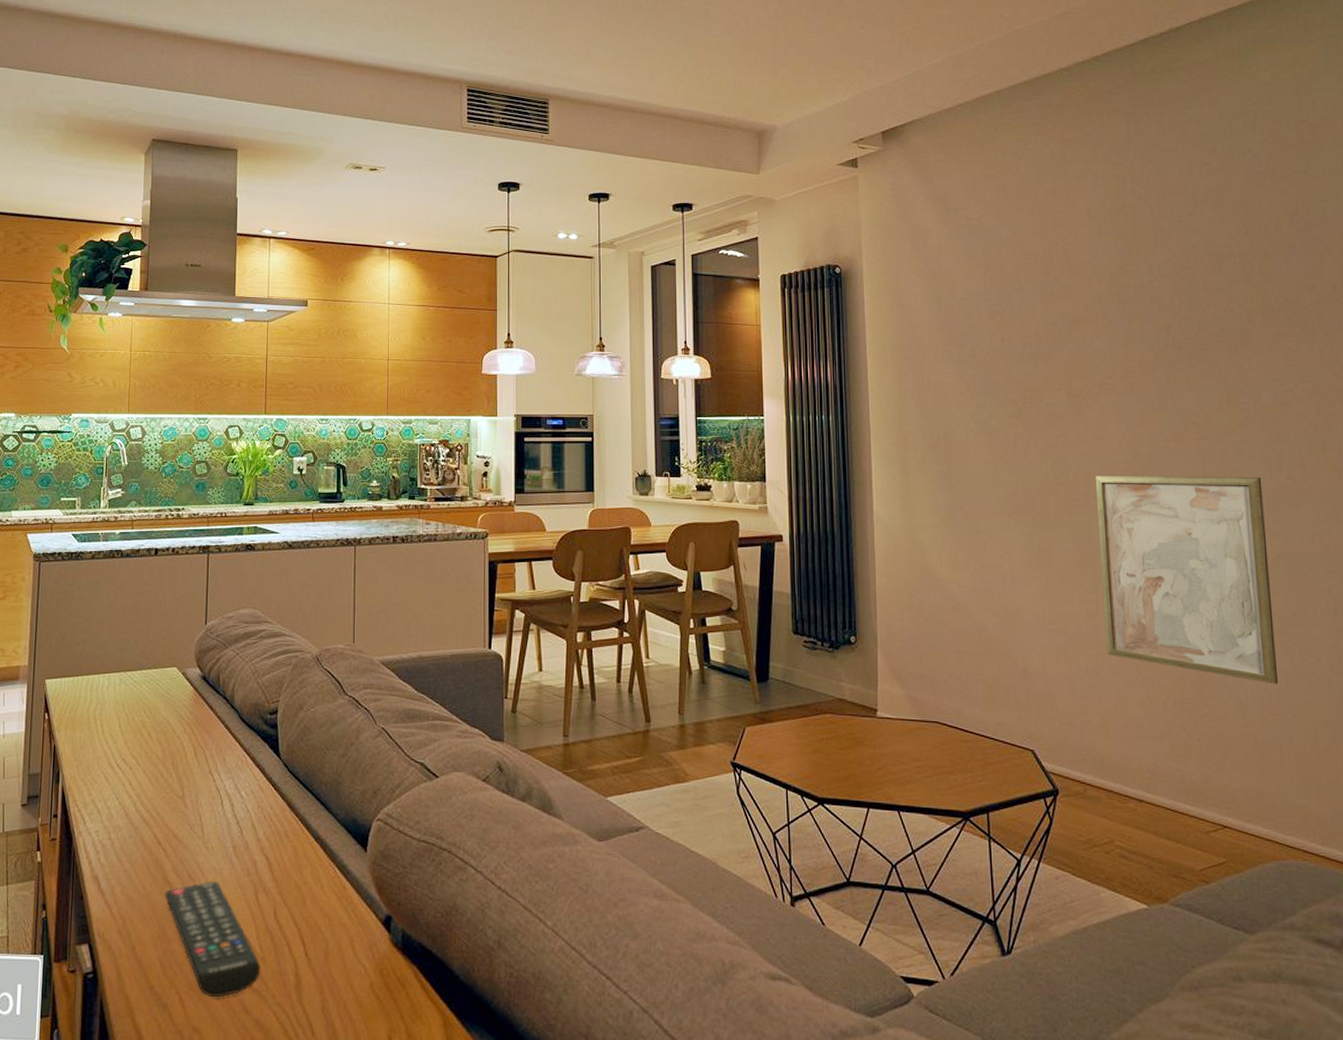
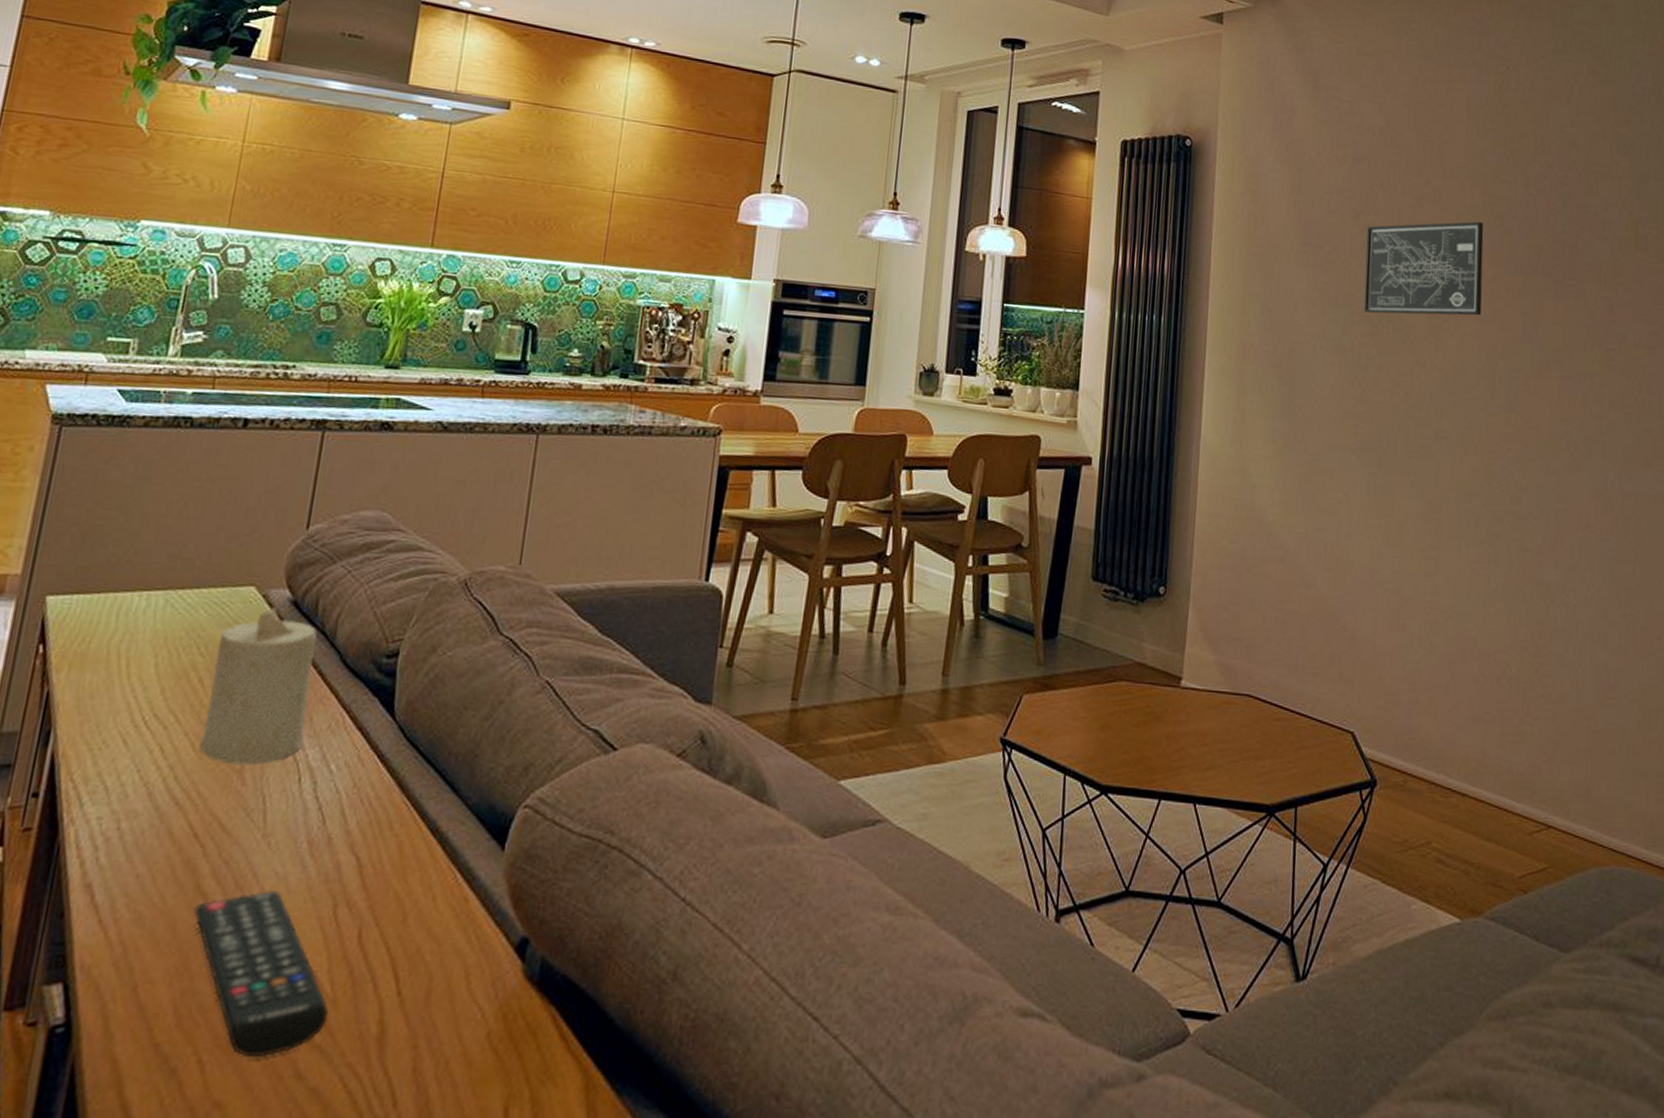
candle: none [154,681,221,793] -> present [200,607,317,765]
wall art: none [1004,308,1118,397] -> present [1364,221,1484,316]
wall art: present [1095,475,1279,684] -> none [1443,412,1619,664]

